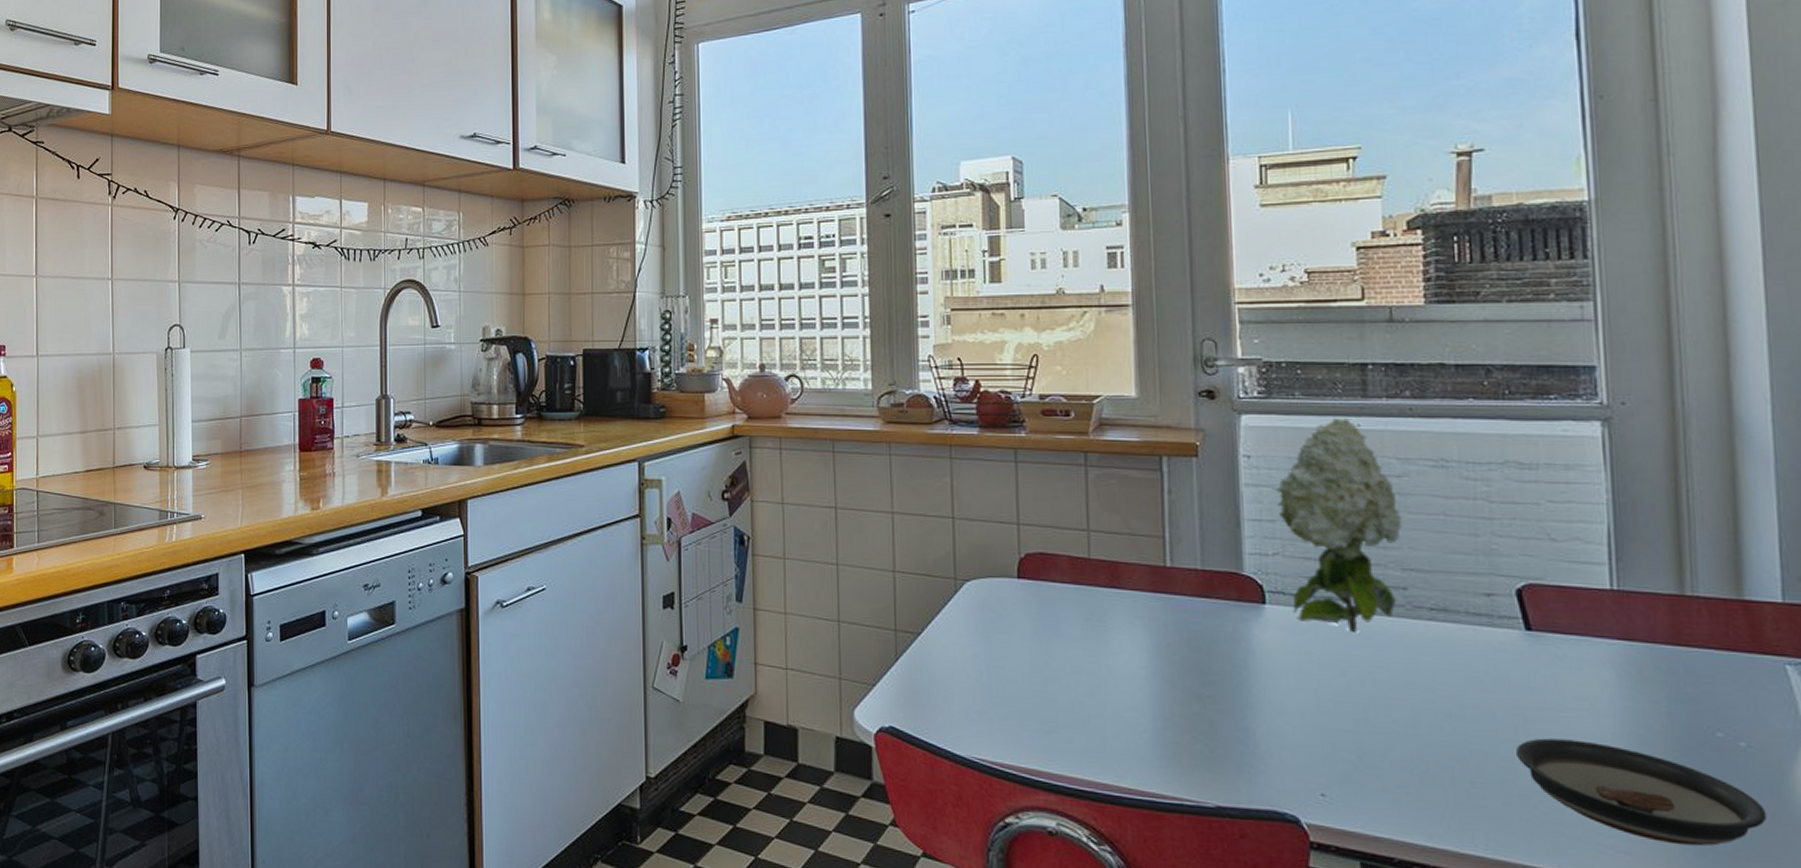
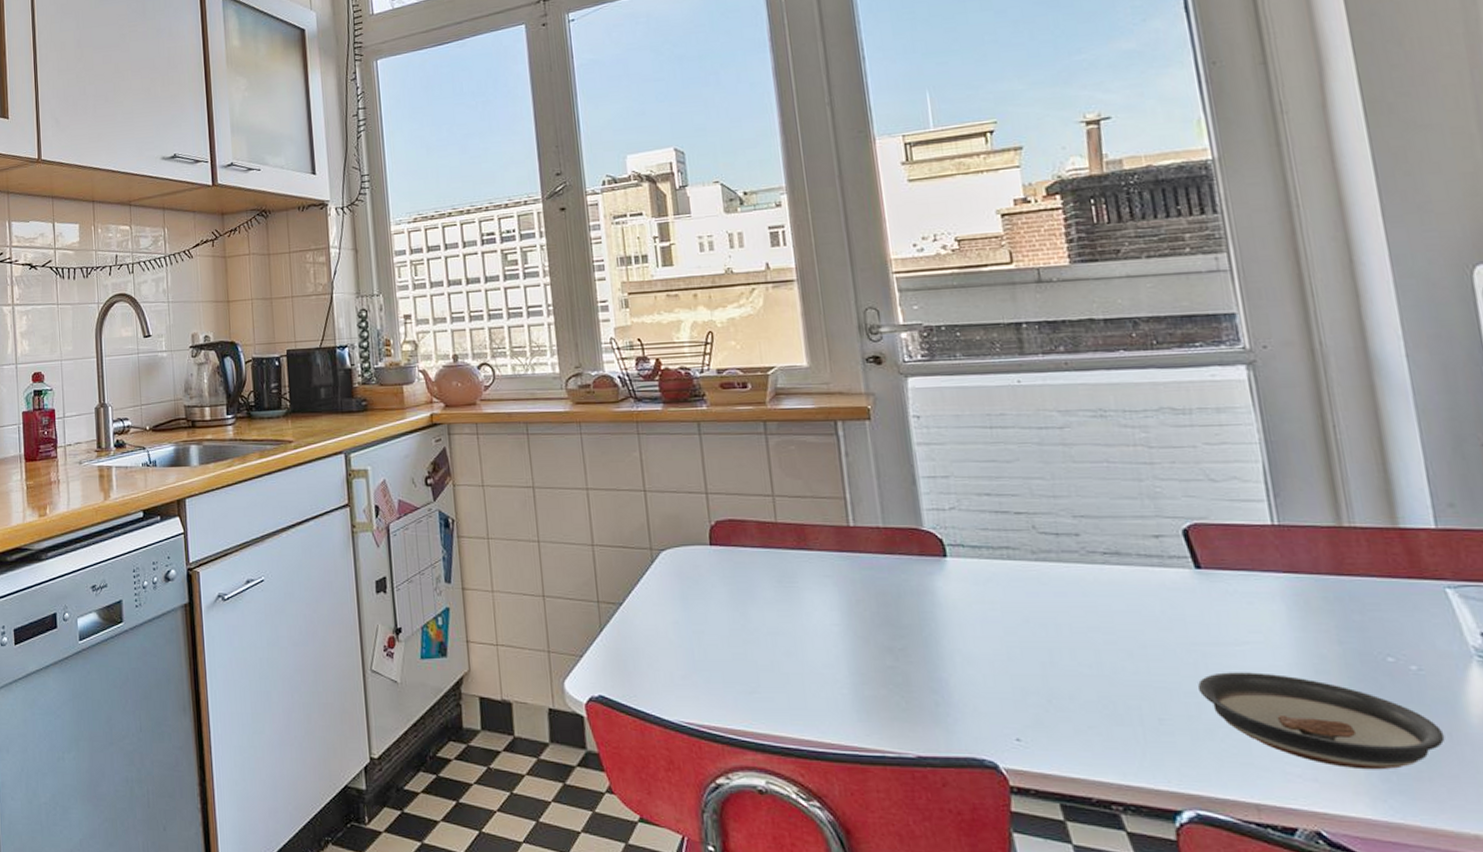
flower: present [1272,419,1402,634] -> none [943,376,1071,581]

